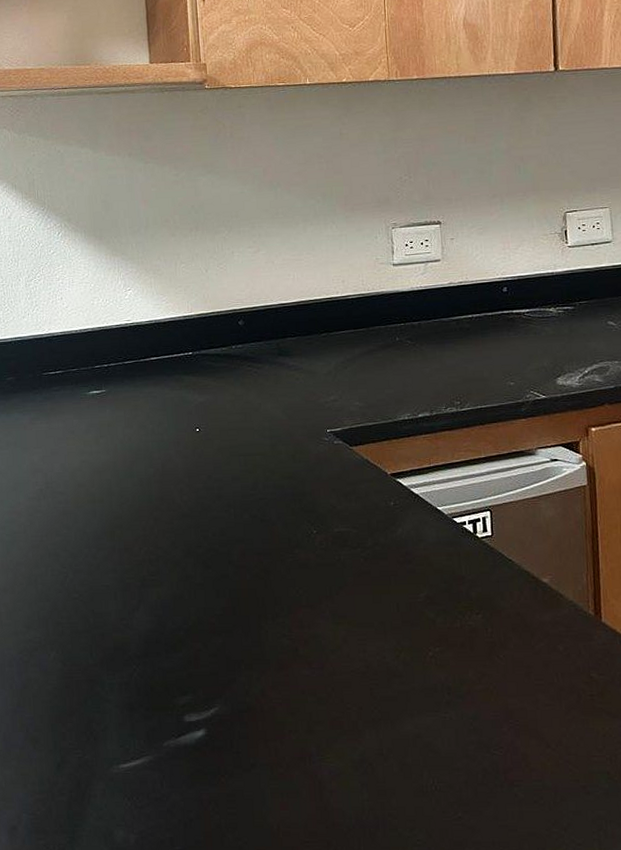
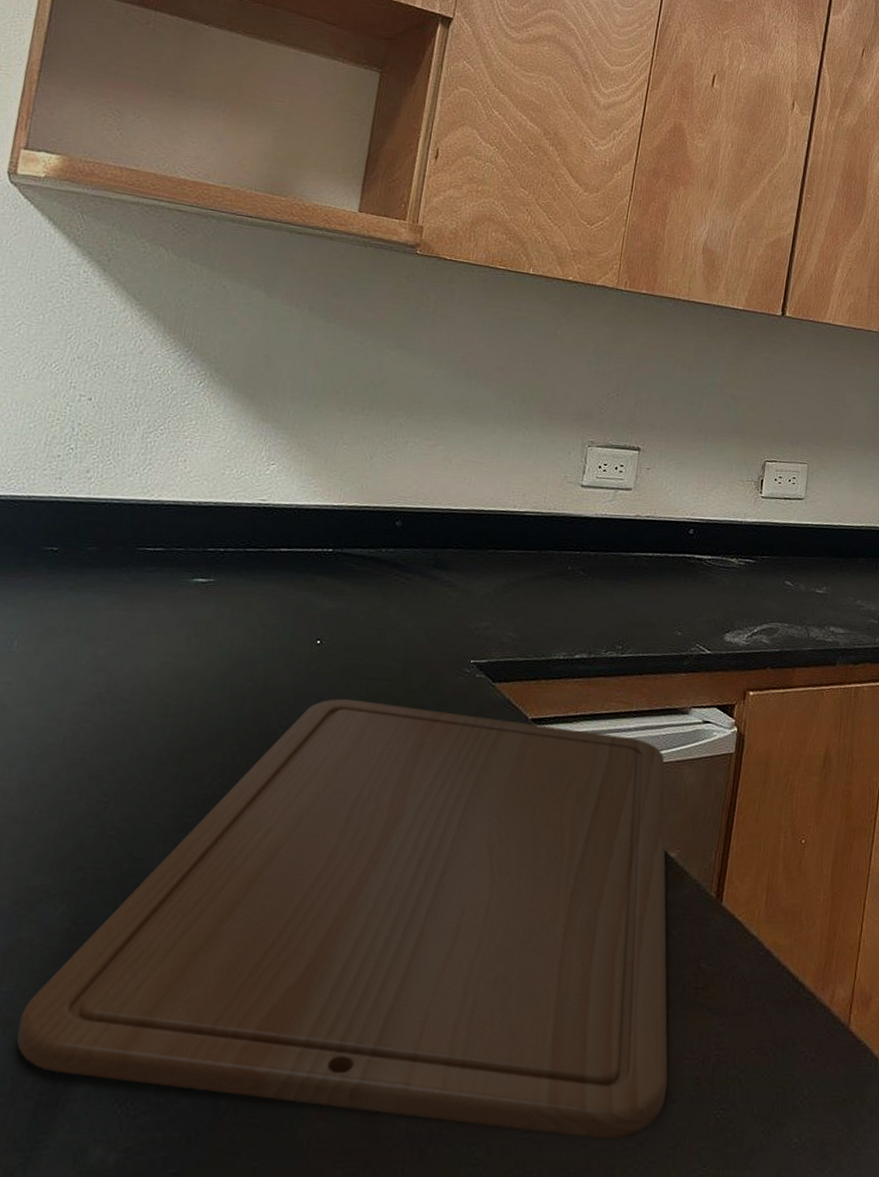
chopping board: none [43,473,581,825] -> present [16,698,668,1139]

